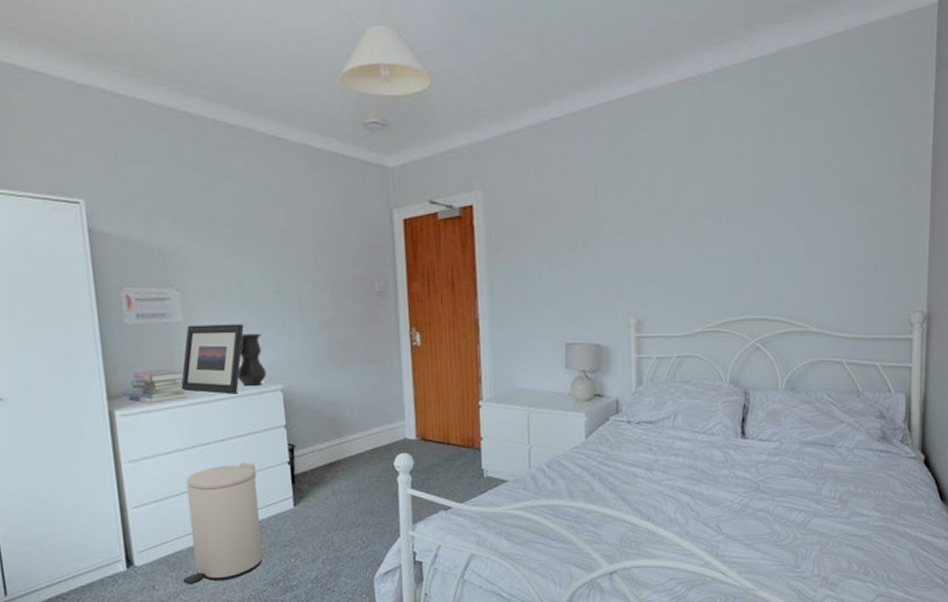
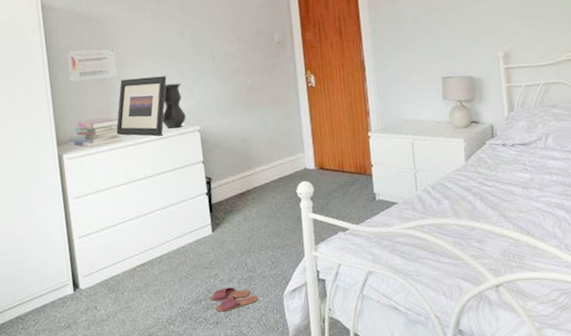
pedal bin: present [183,462,263,584] -> none [120,194,187,304]
slippers: none [290,568,345,595] -> present [210,287,258,312]

